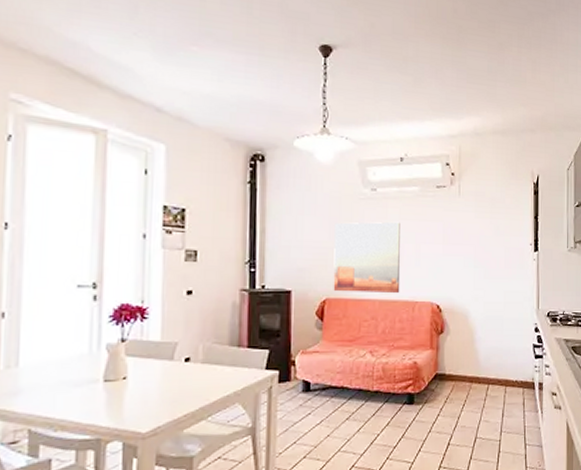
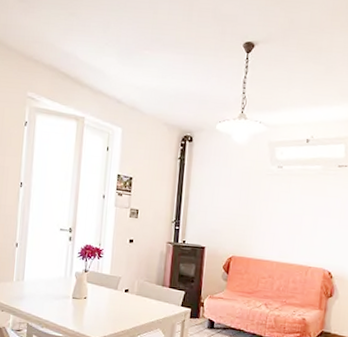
wall art: present [333,221,401,294] -> none [238,194,302,259]

